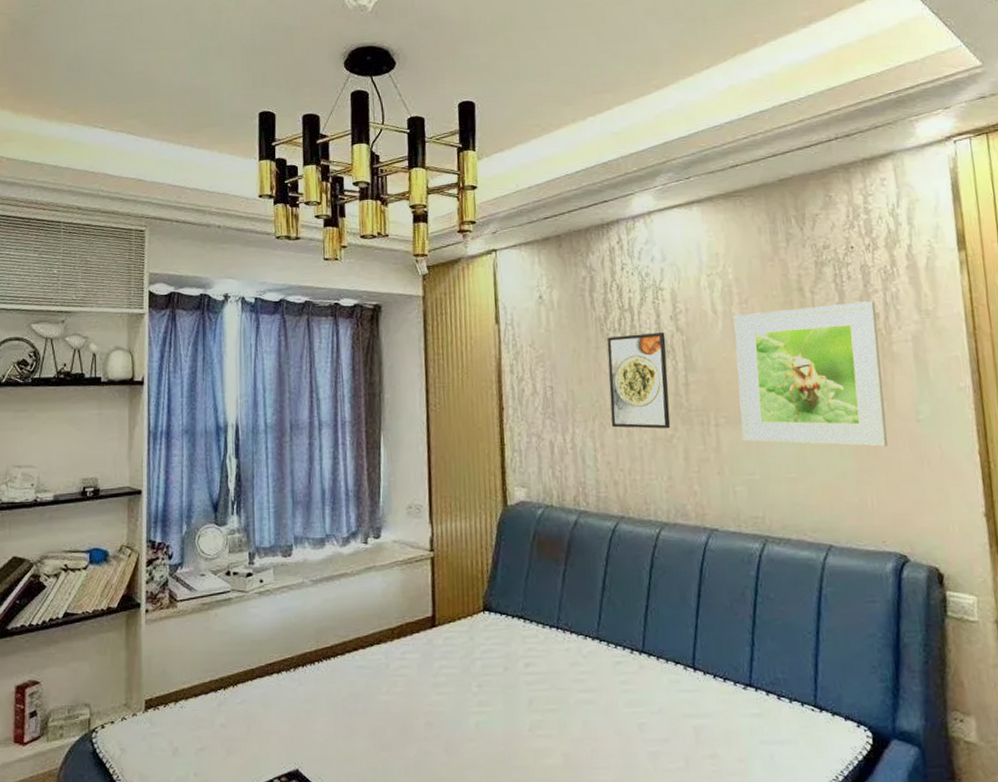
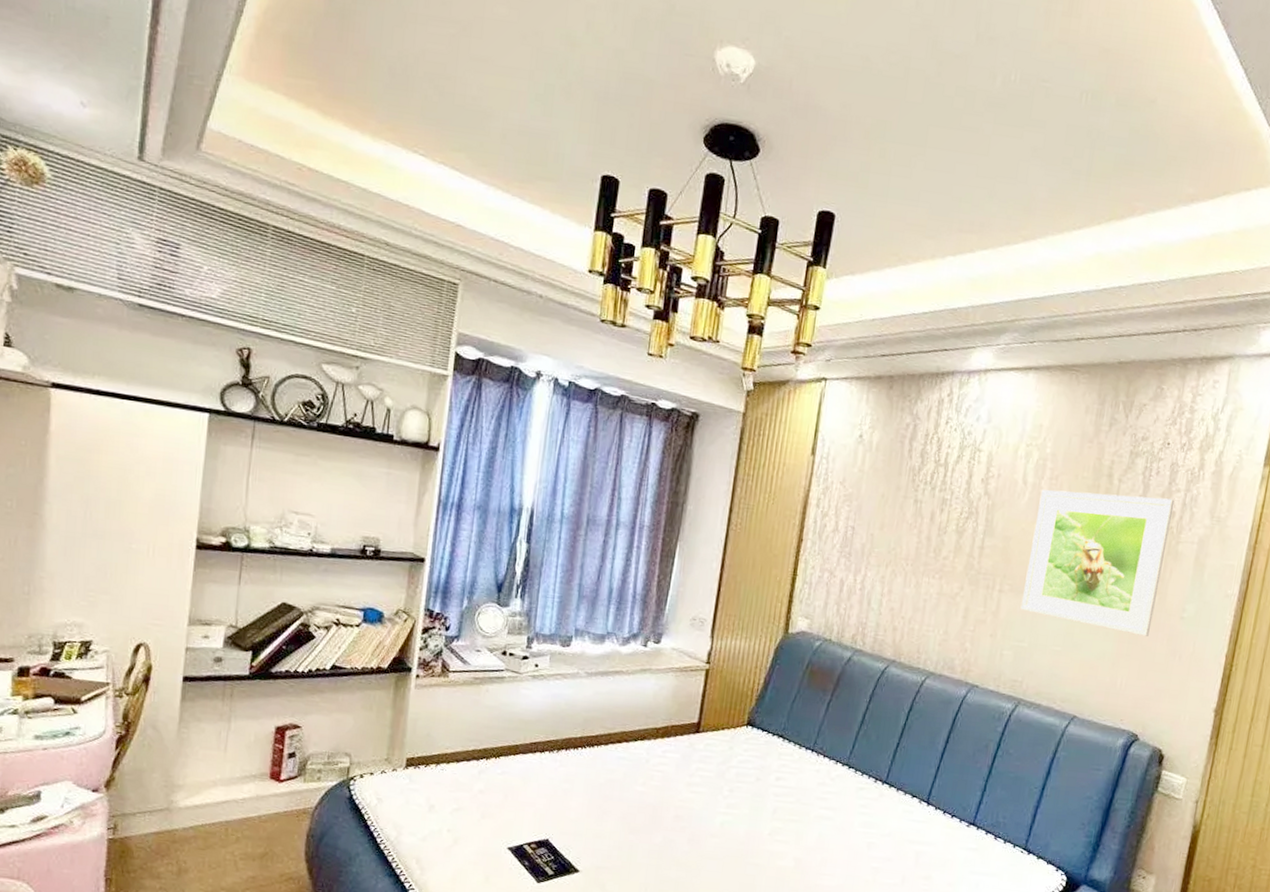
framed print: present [607,331,671,429] -> none [902,488,973,587]

